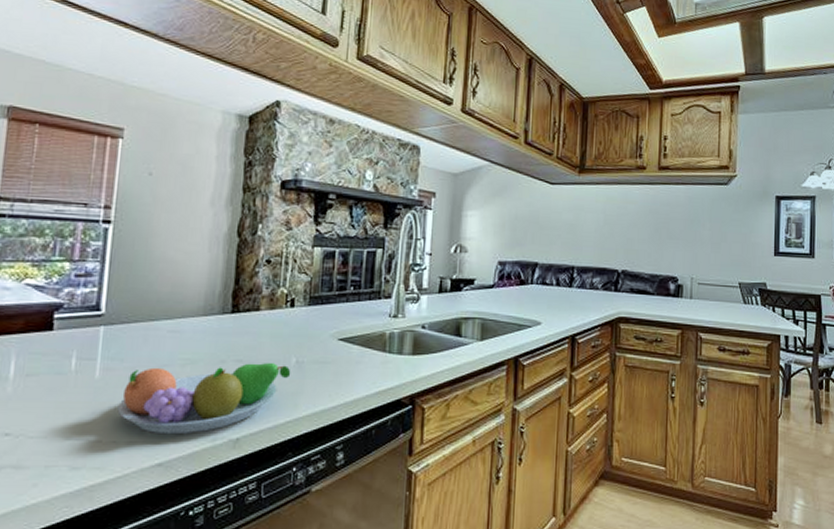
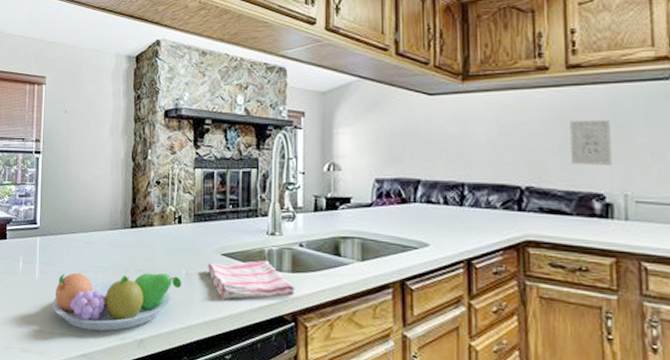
dish towel: none [321,343,415,386] -> present [207,260,295,299]
wall art: none [657,214,685,253] -> present [570,121,612,165]

